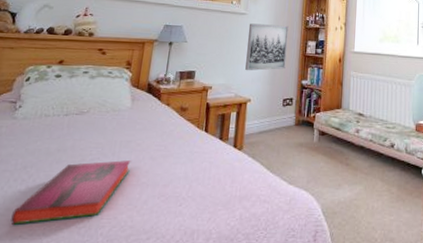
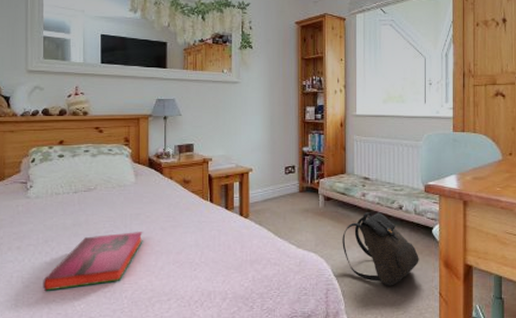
wall art: present [245,23,289,71] -> none [243,92,285,141]
backpack: none [334,149,409,229] -> present [342,212,419,286]

